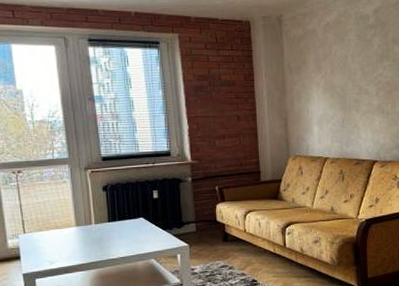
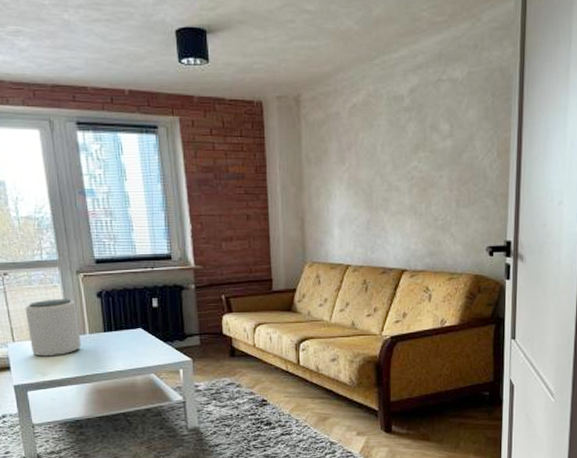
plant pot: none [36,192,88,246] -> present [25,298,82,357]

